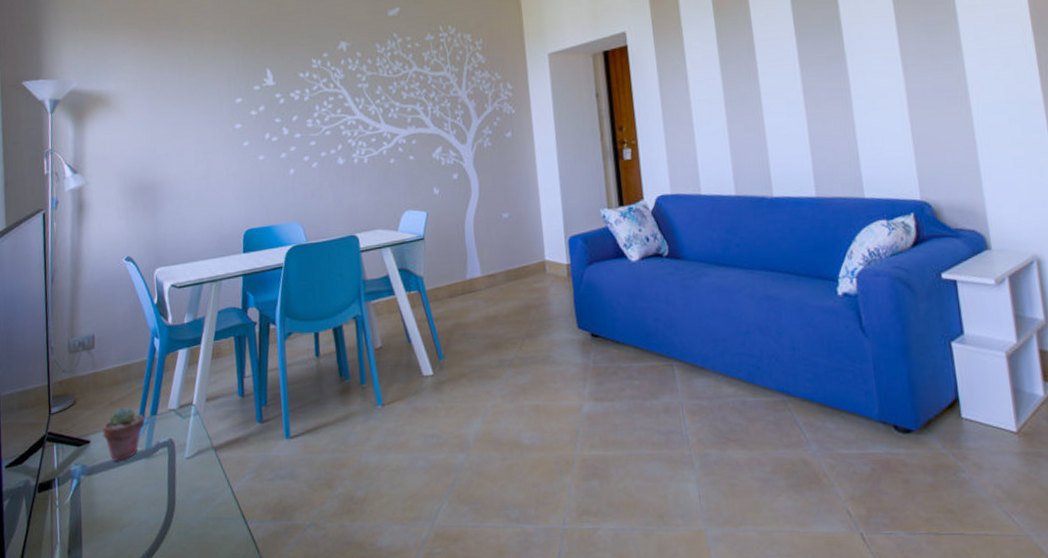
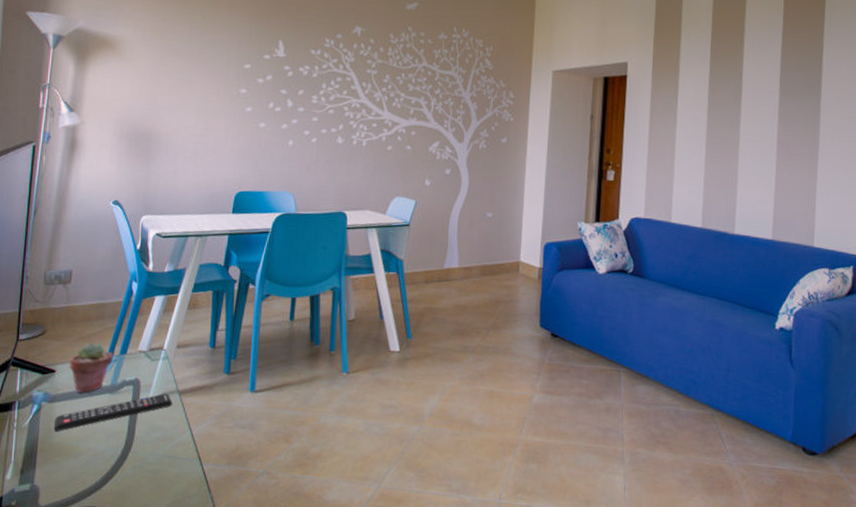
remote control: none [94,451,209,506] -> present [53,393,172,432]

